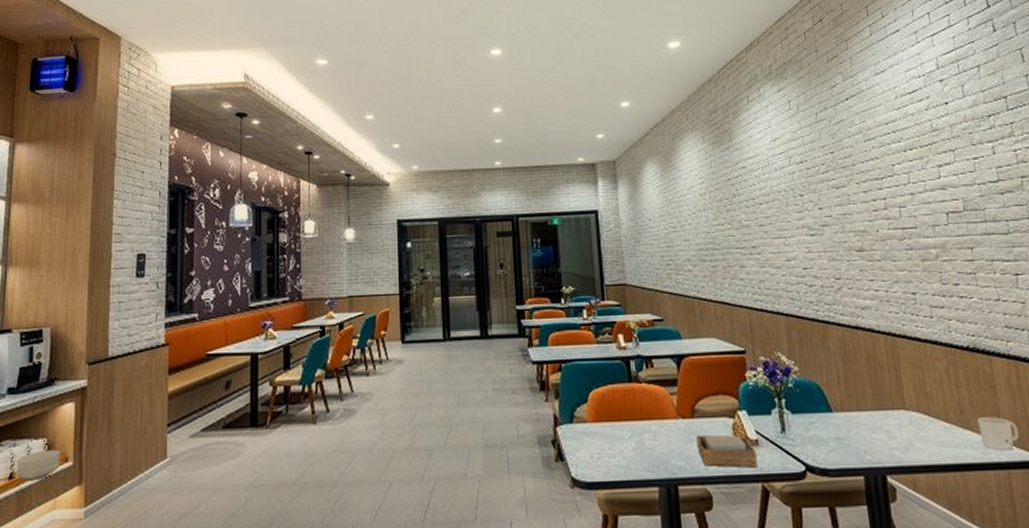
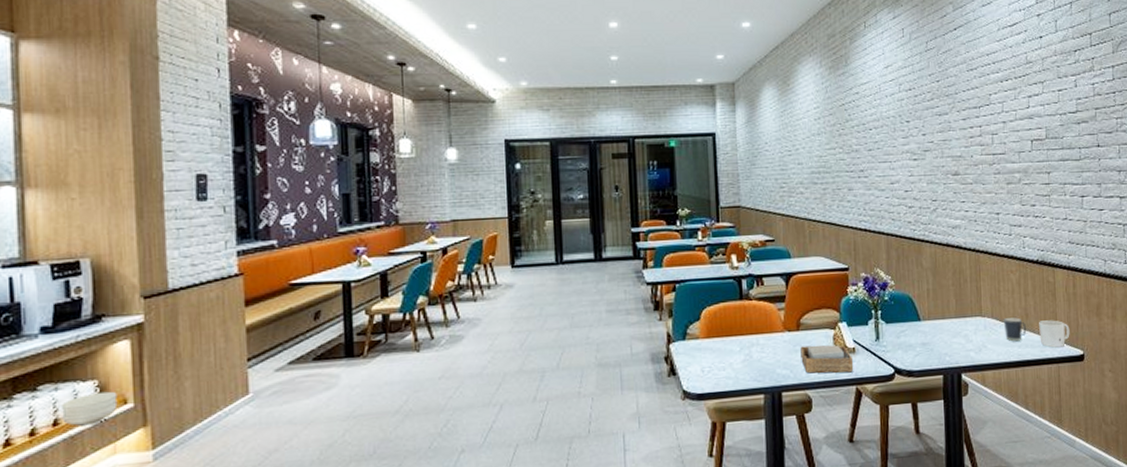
mug: none [932,412,963,441] -> present [1003,317,1027,342]

